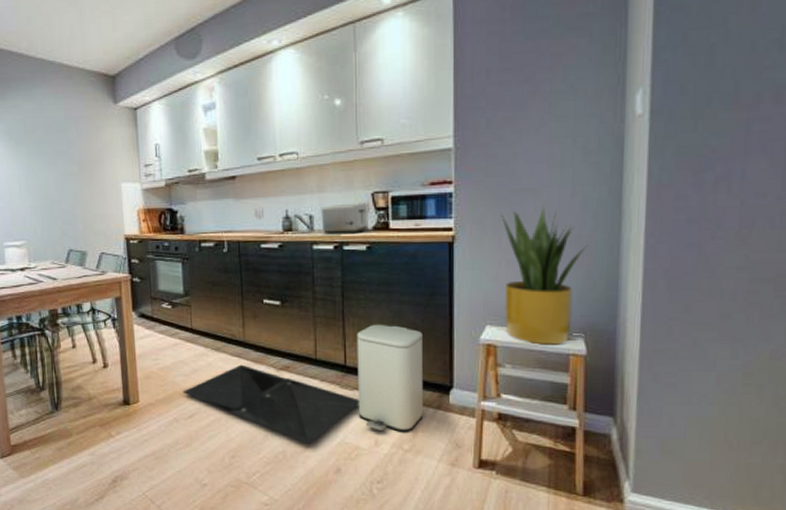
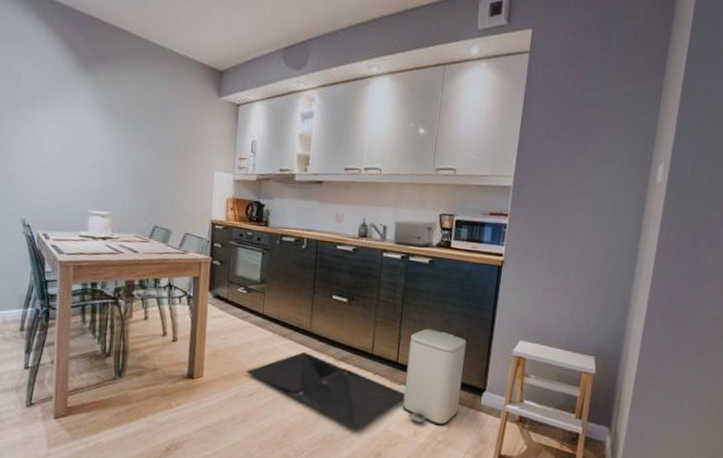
planter: present [501,205,588,345] -> none [535,245,608,363]

